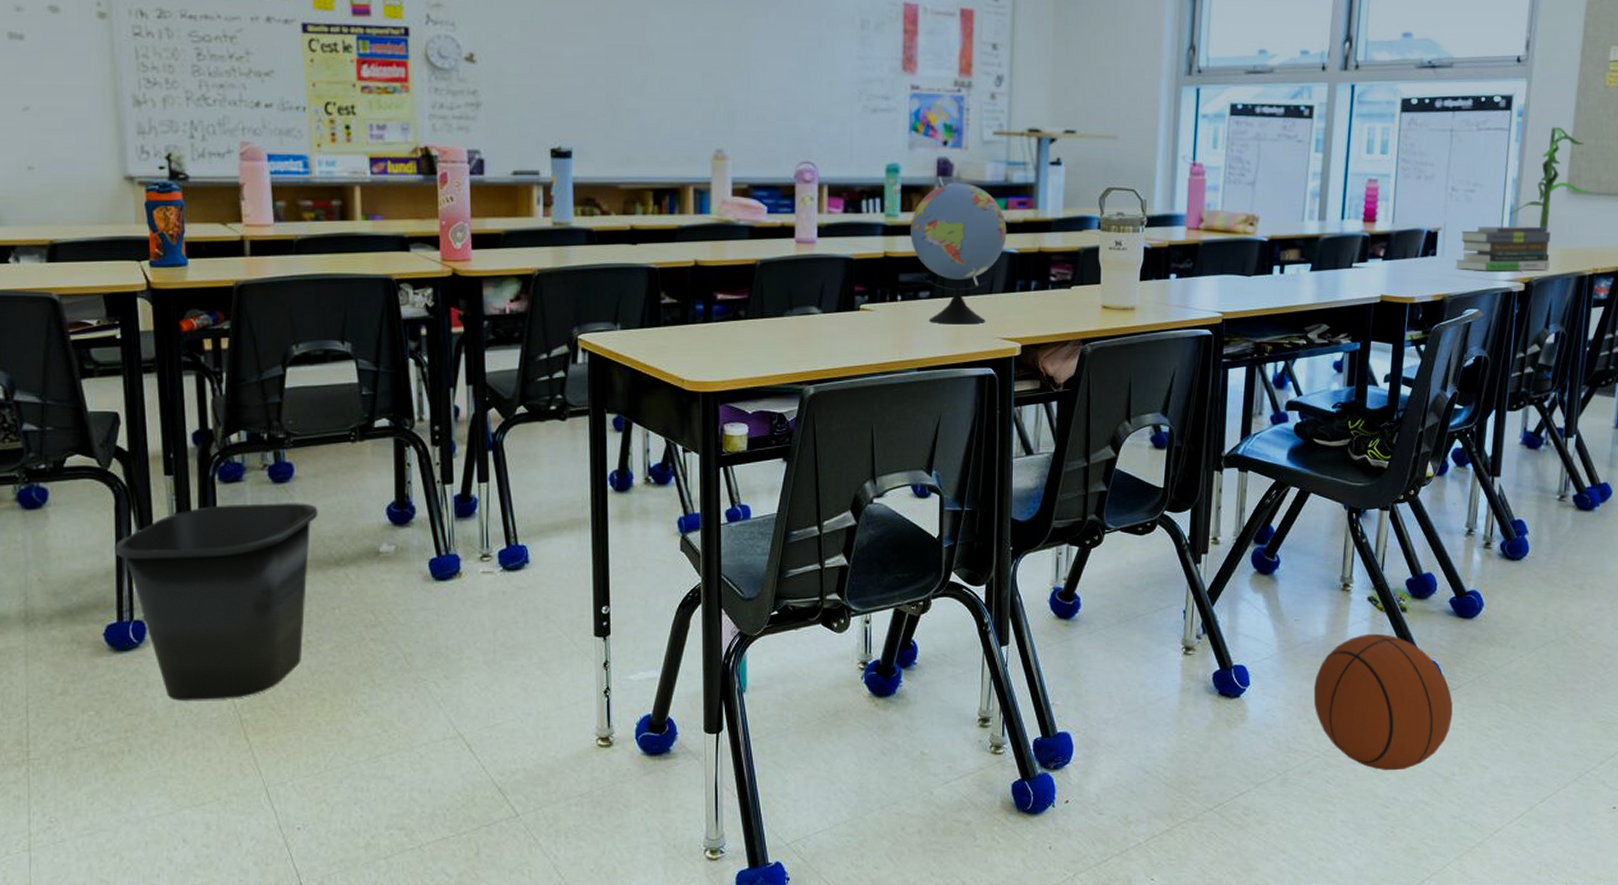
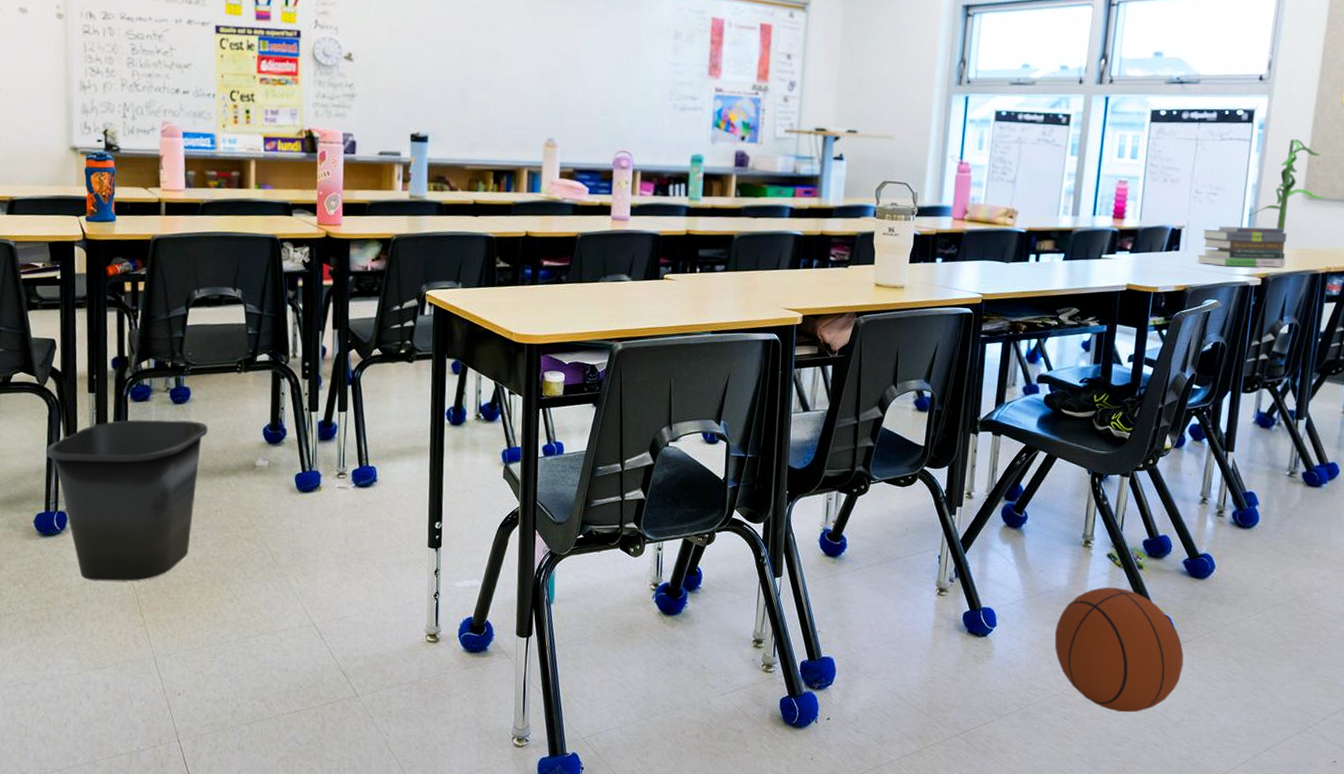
globe: present [904,176,1007,325] -> none [705,166,794,296]

